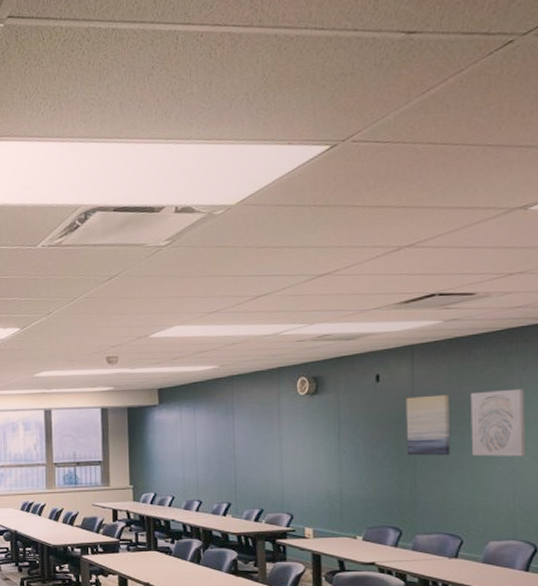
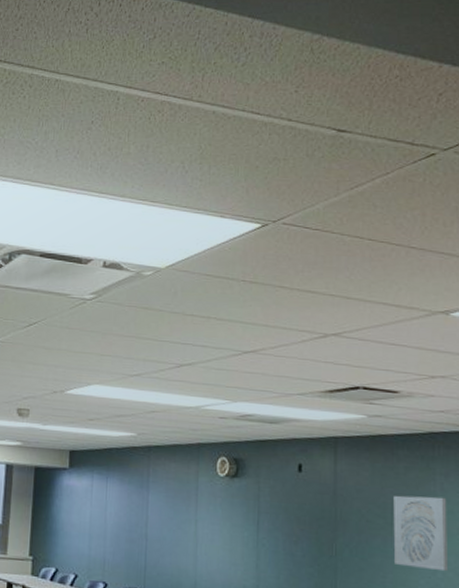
wall art: present [406,394,451,456] -> none [327,492,373,562]

